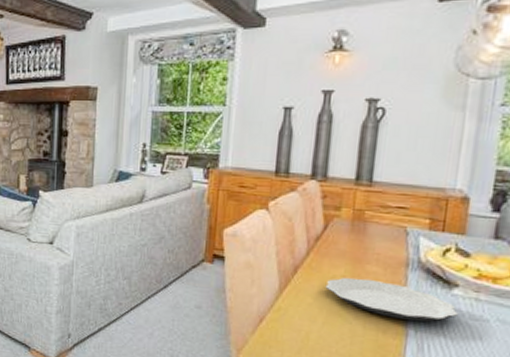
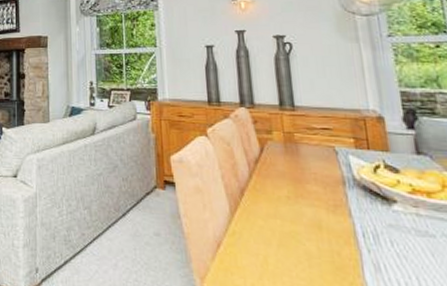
plate: present [325,277,459,322] -> none [273,197,405,240]

